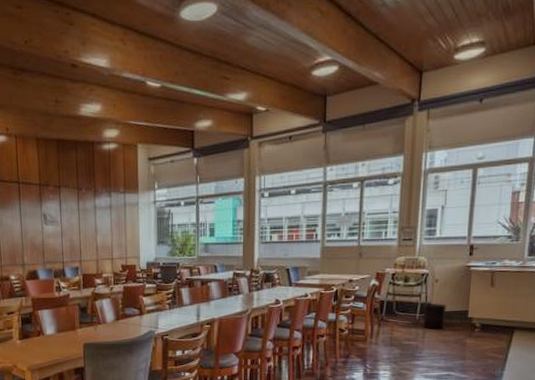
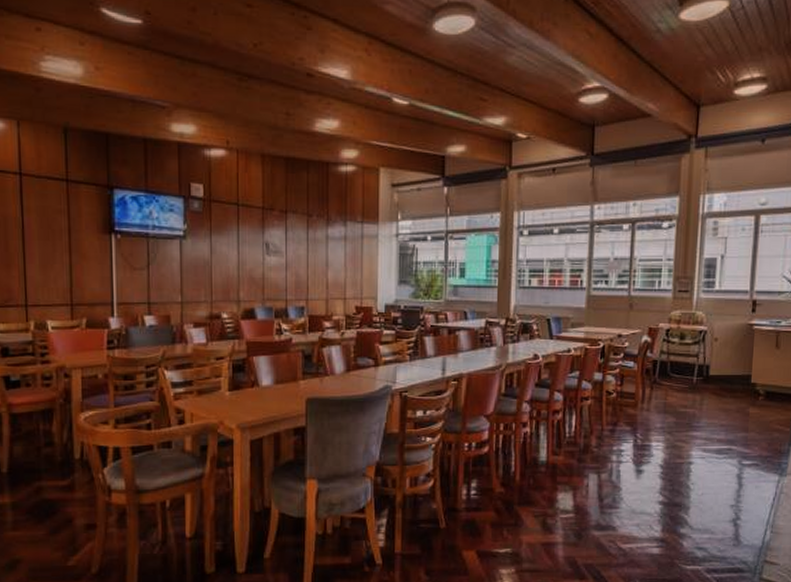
waste bin: present [422,303,447,330] -> none [700,366,727,396]

